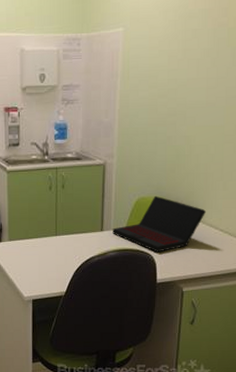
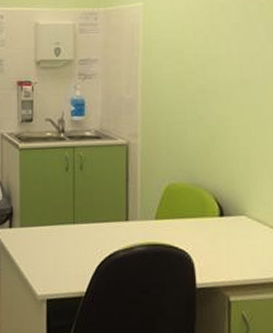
laptop: present [112,195,207,253] -> none [139,182,252,250]

